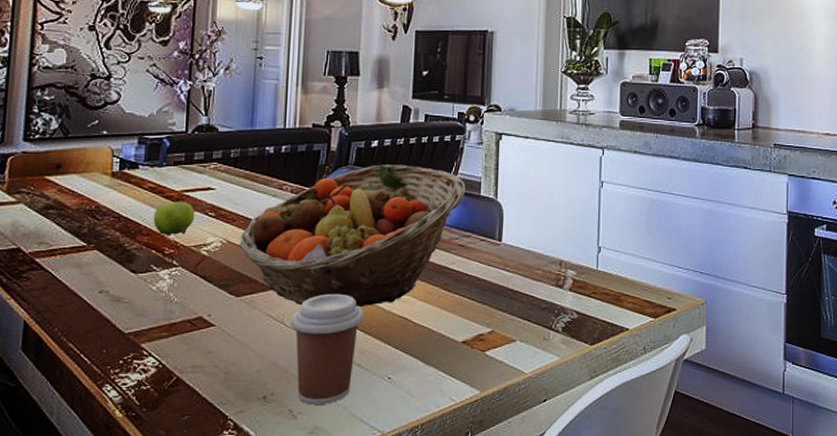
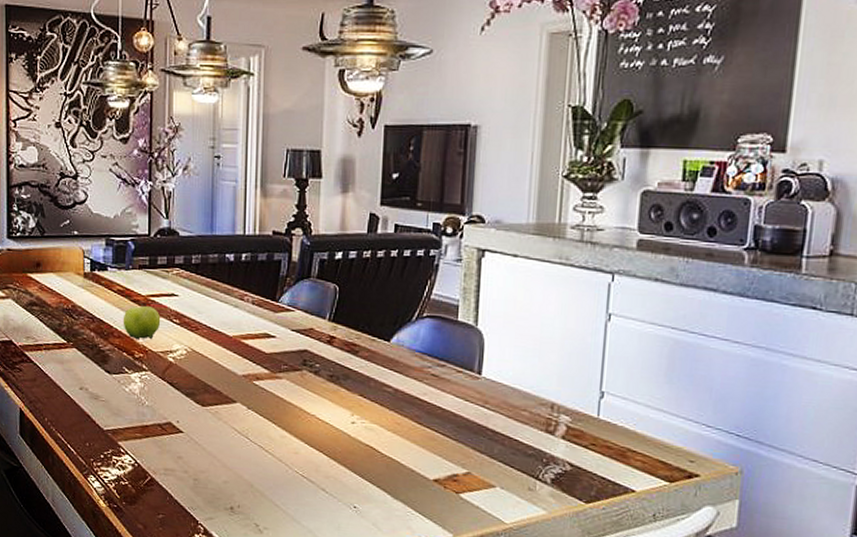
fruit basket: present [239,164,465,306] -> none [203,279,440,430]
coffee cup: present [291,293,364,405] -> none [255,412,329,524]

